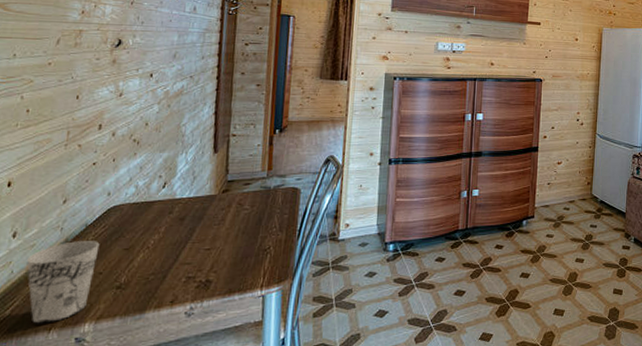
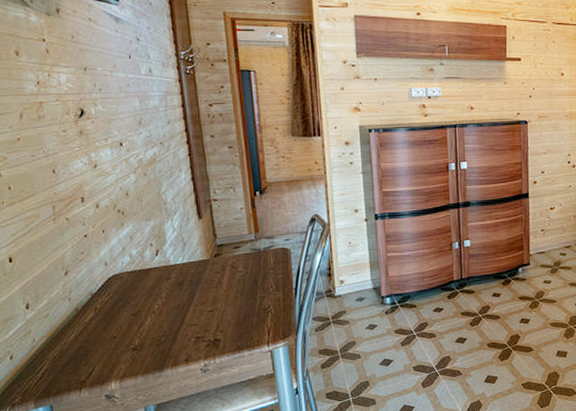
cup: present [26,241,100,324] -> none [45,308,109,385]

